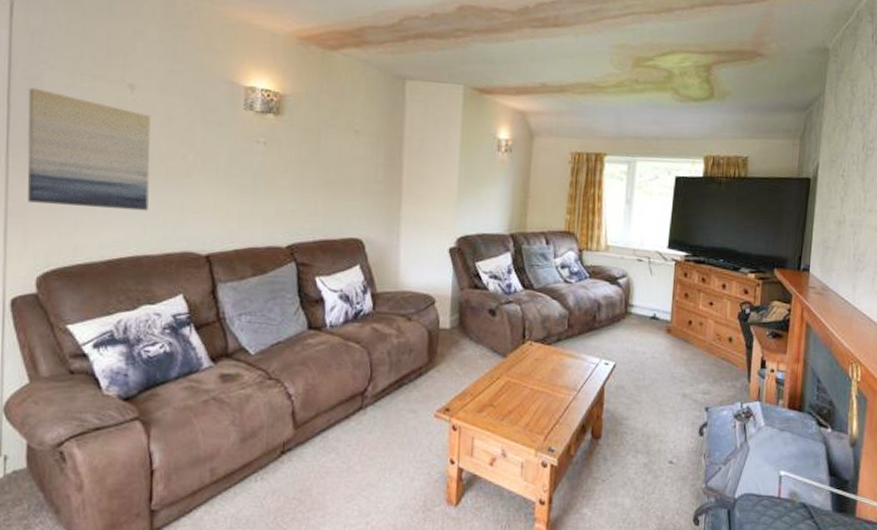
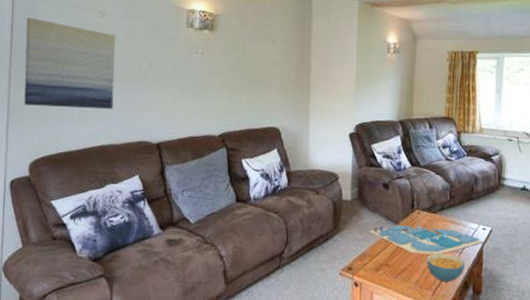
board game: none [471,351,606,394] -> present [369,219,484,255]
cereal bowl: none [539,392,584,425] -> present [427,253,466,282]

